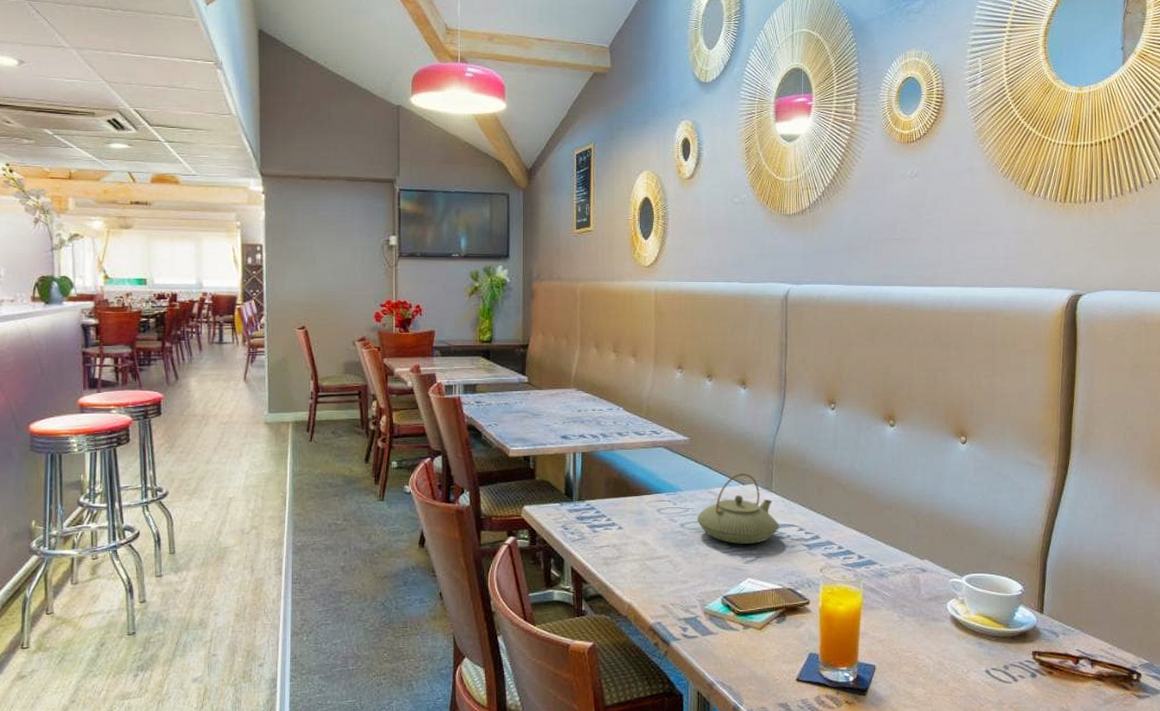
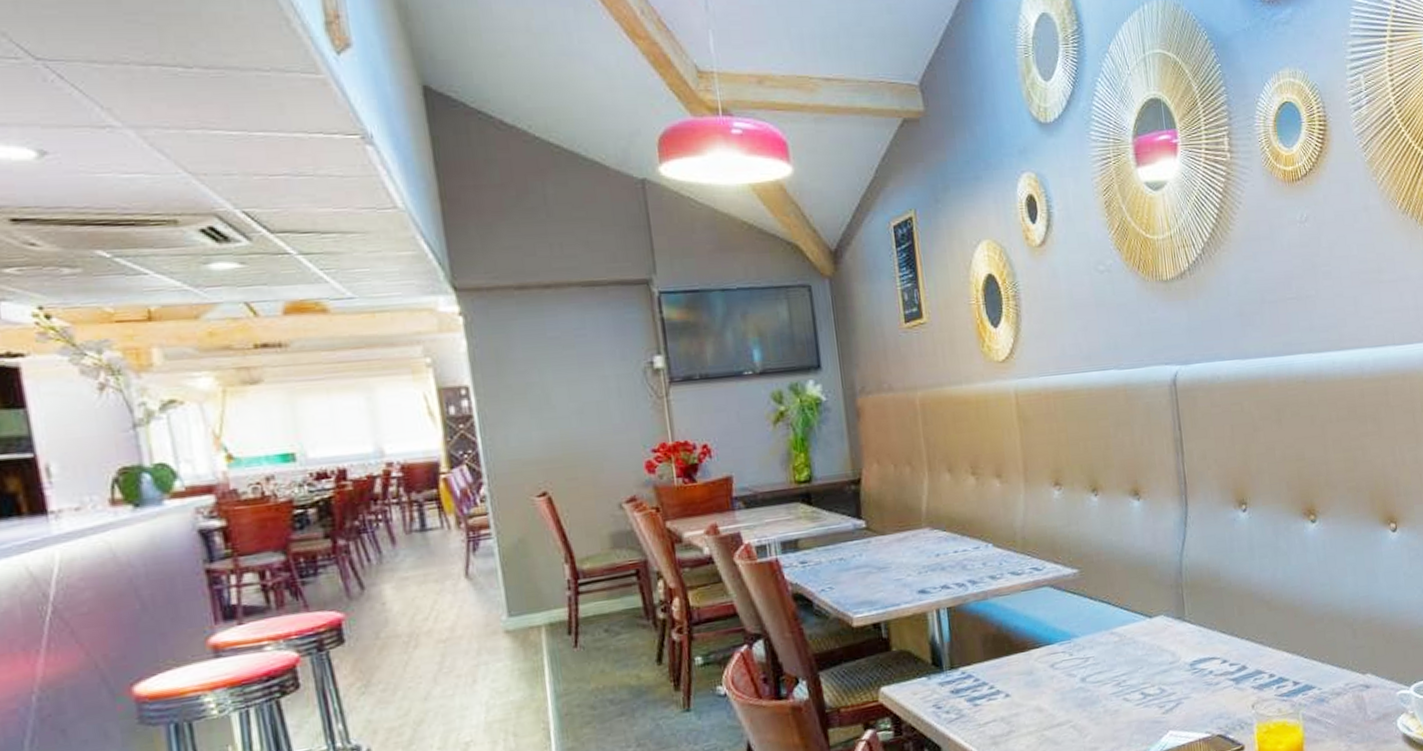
teapot: present [697,473,779,544] -> none [1100,603,1199,692]

